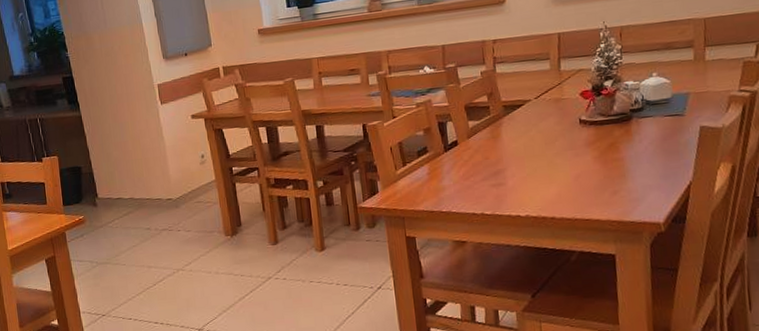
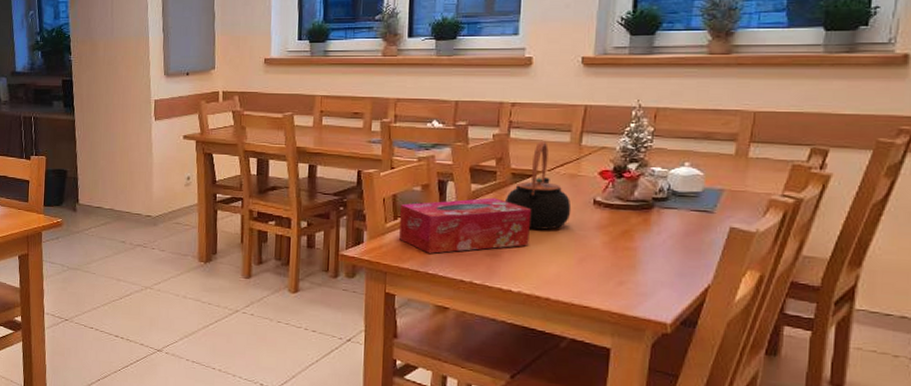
tissue box: none [406,131,529,193] -> present [399,197,532,254]
teapot: none [501,71,562,155] -> present [506,141,572,230]

